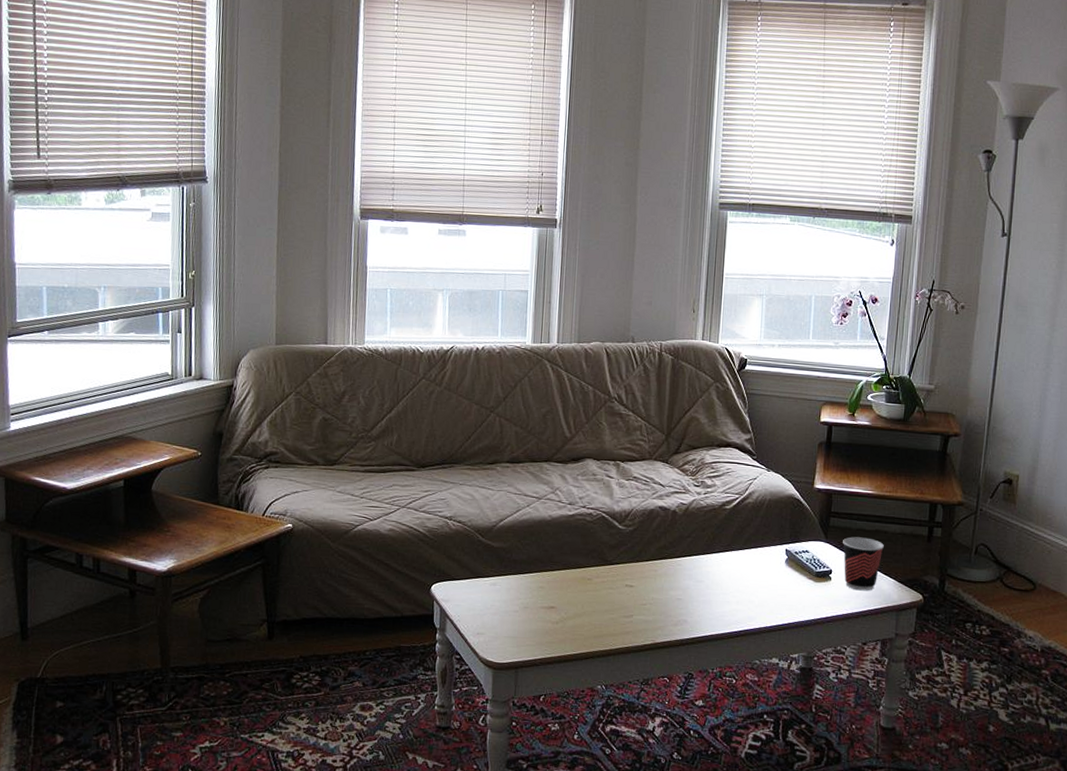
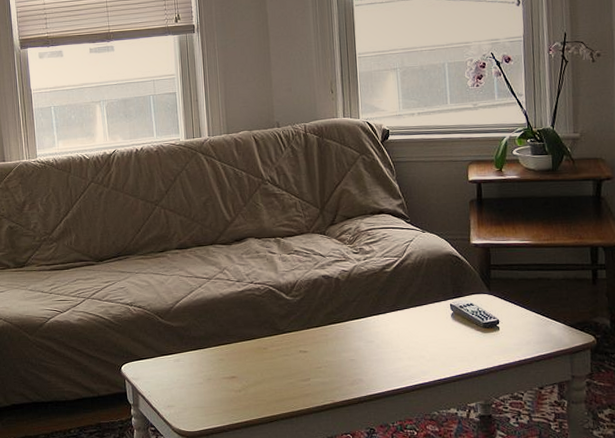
cup: present [843,537,884,591] -> none [506,286,549,338]

